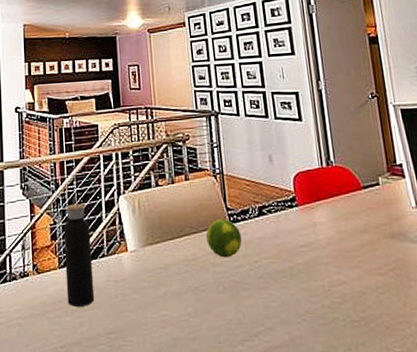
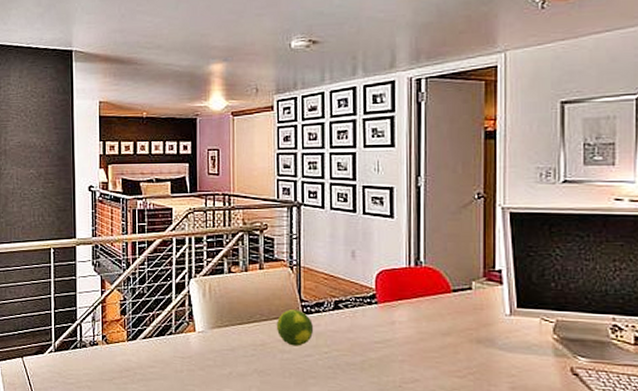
water bottle: present [63,197,95,307] -> none [133,276,161,377]

